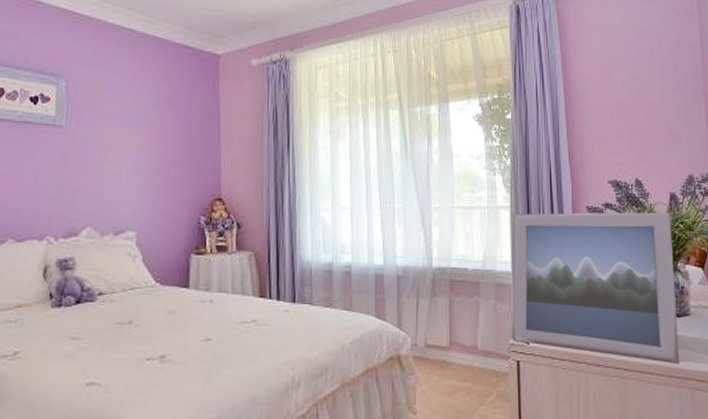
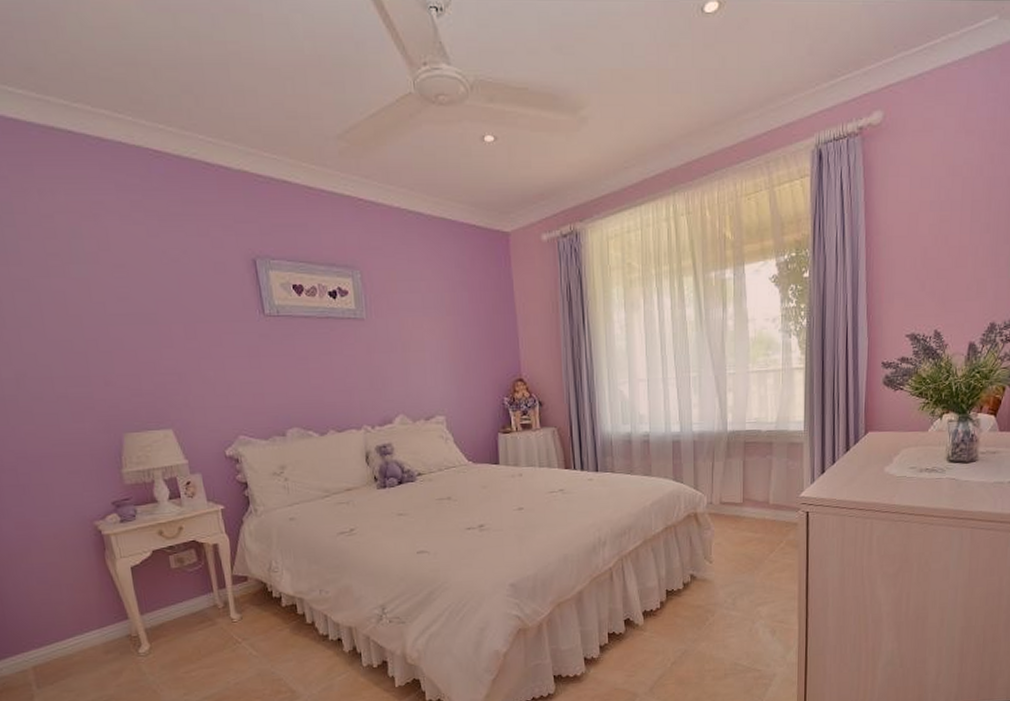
picture frame: present [512,212,680,365] -> none [803,362,968,507]

